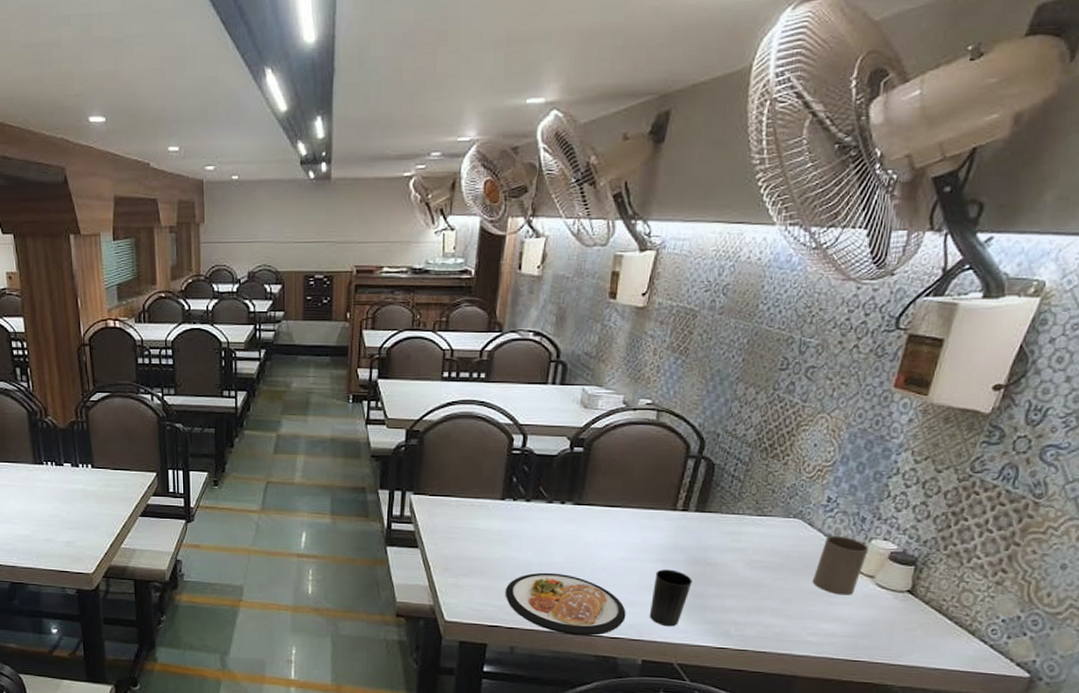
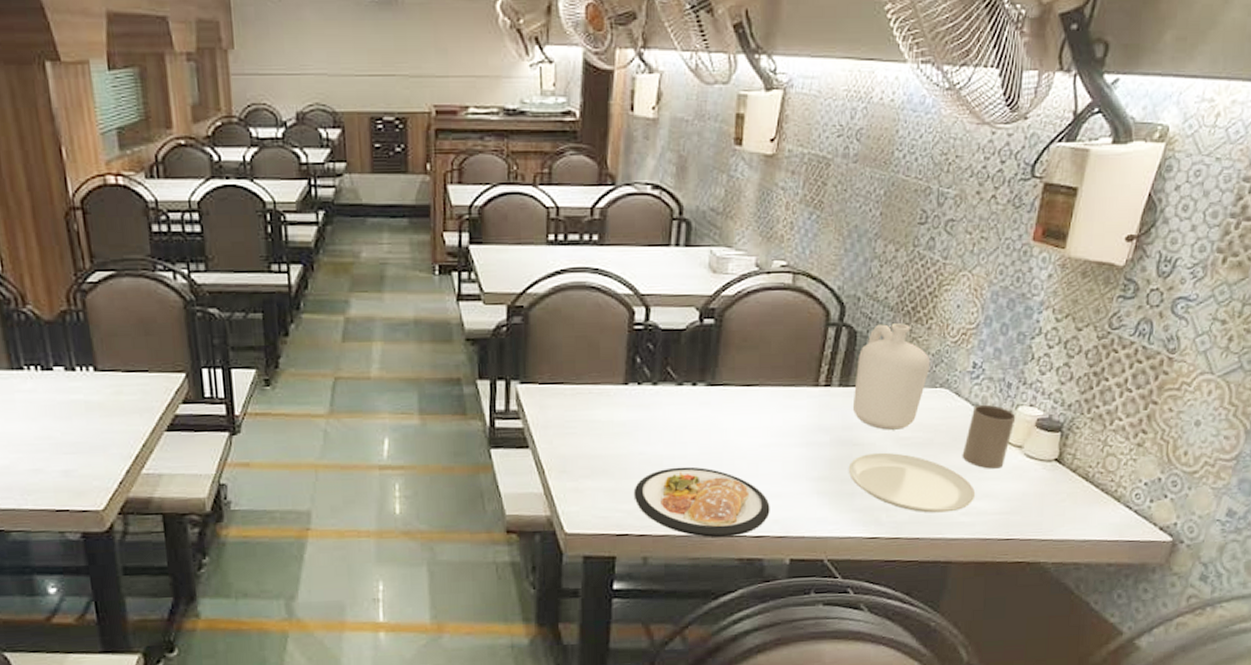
cup: present [649,569,692,627] -> none [795,453,839,519]
plate: none [700,572,825,631] -> present [848,452,976,513]
water jug: none [707,458,786,553] -> present [852,323,931,430]

